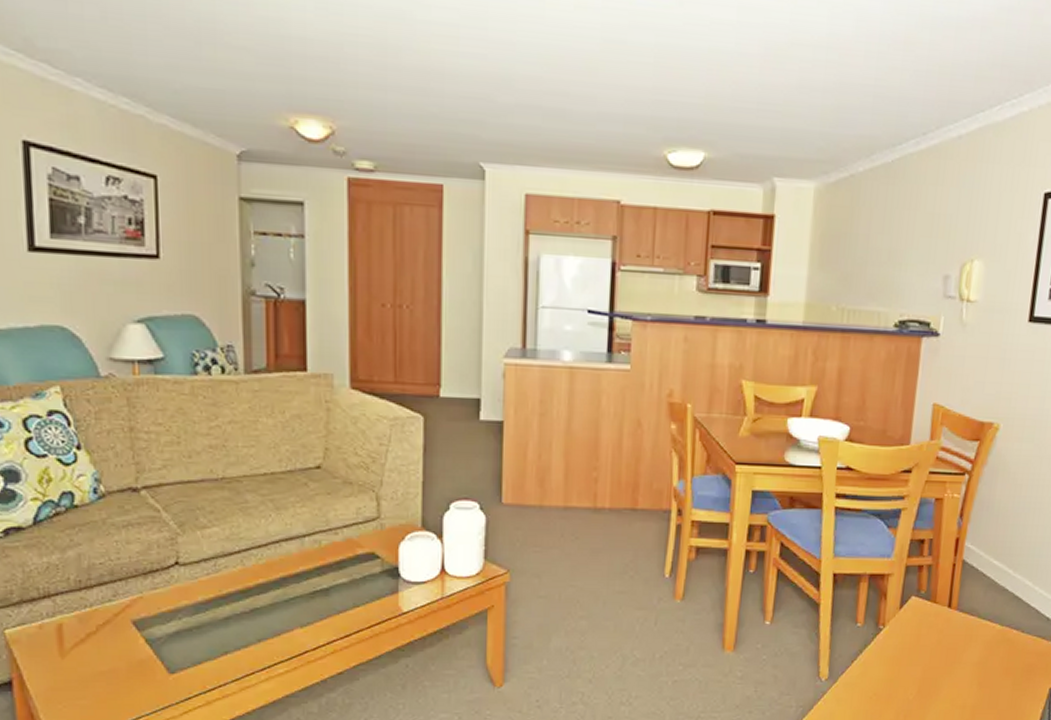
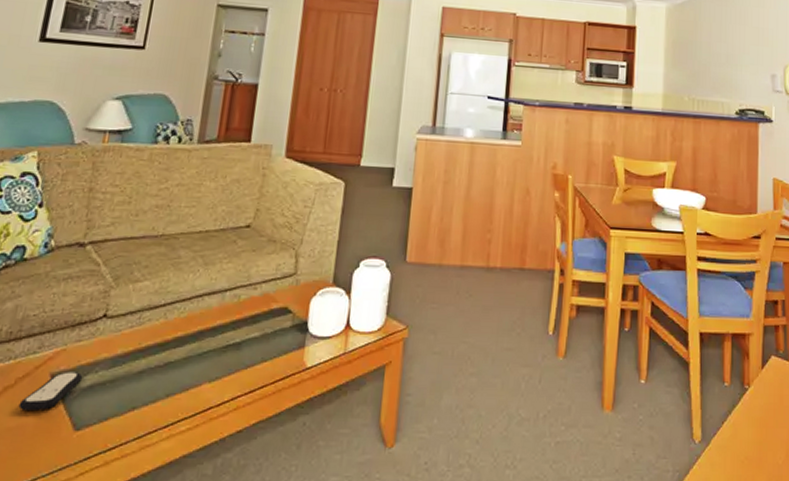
remote control: none [106,618,167,657] -> present [18,372,83,412]

